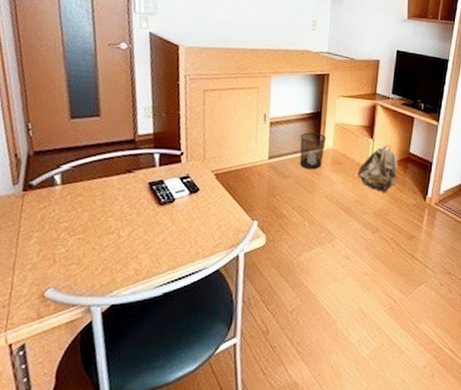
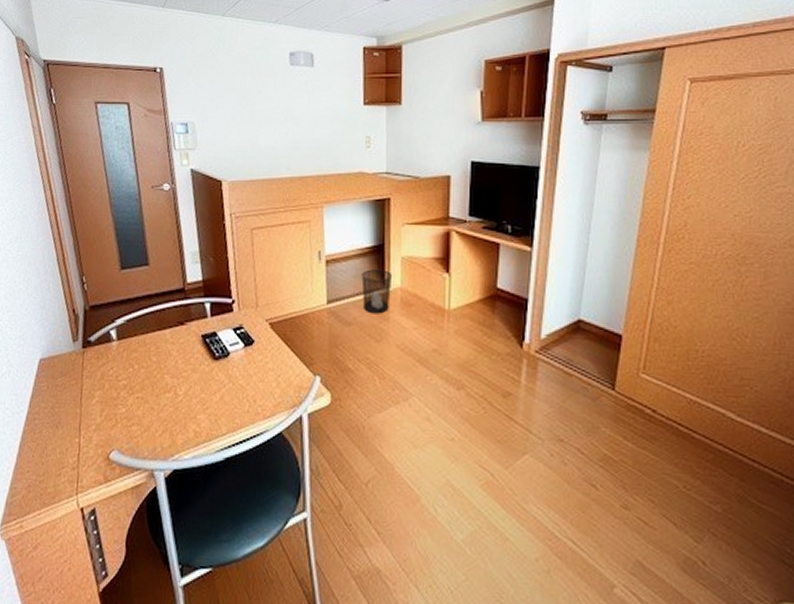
backpack: present [357,145,398,193] -> none [432,280,484,340]

